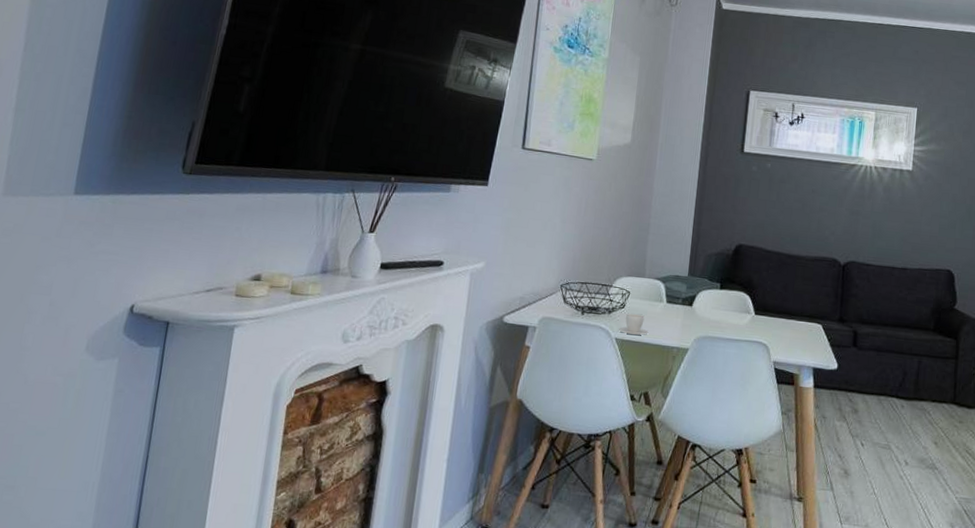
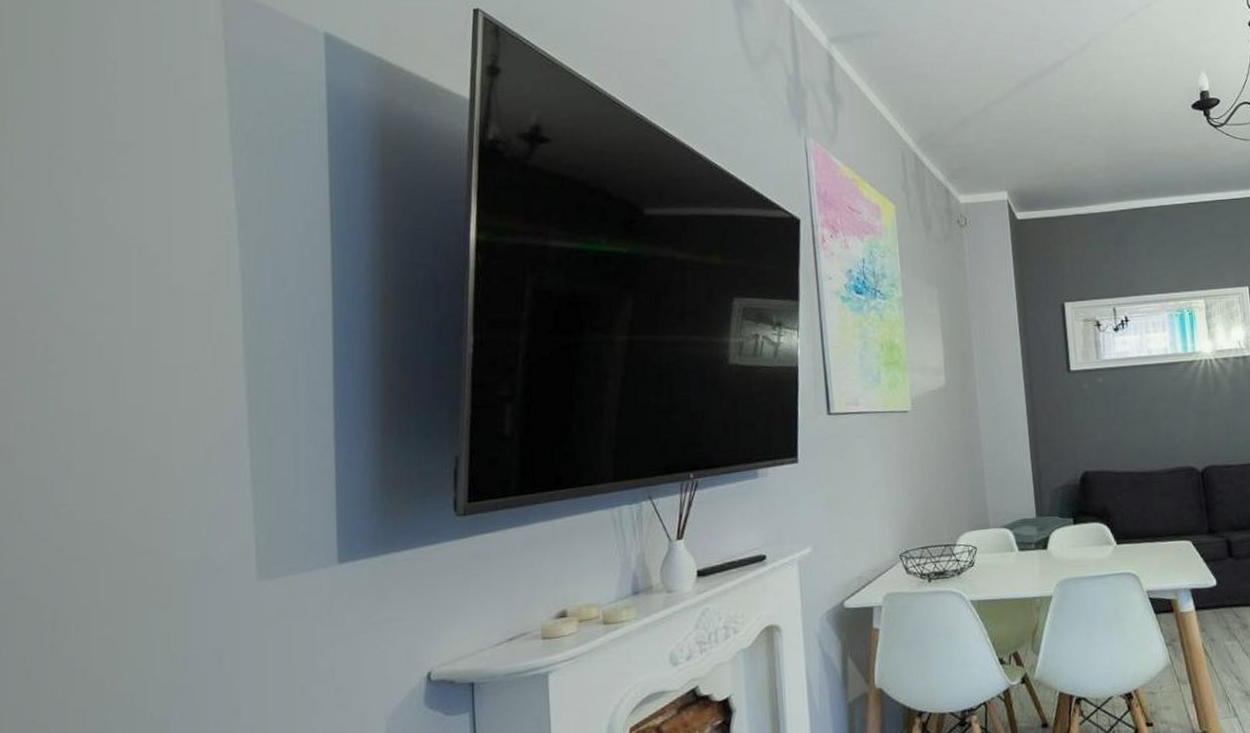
teacup: present [619,314,649,336] -> none [972,569,1005,594]

